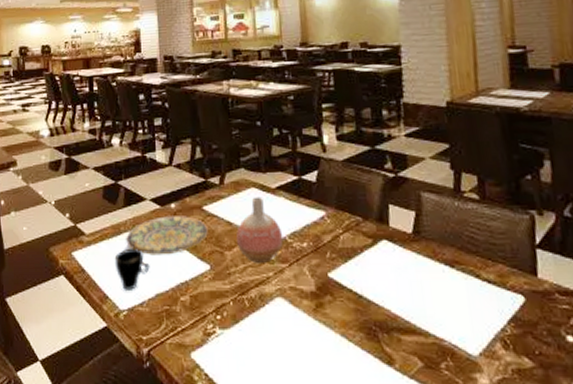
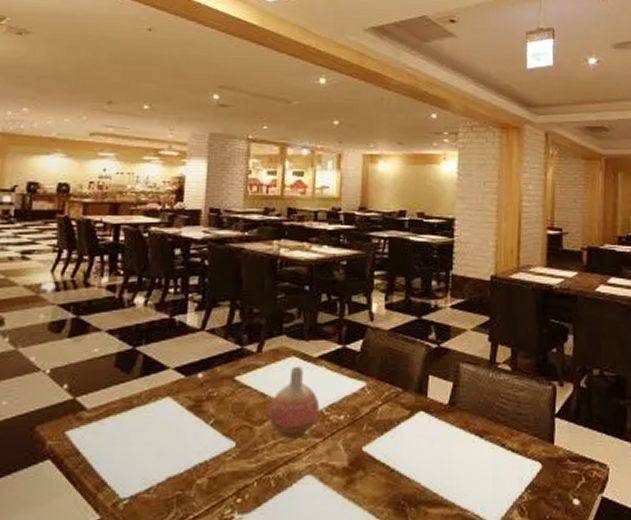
cup: present [114,249,150,290] -> none [119,426,164,475]
plate: present [126,216,209,255] -> none [138,387,240,433]

